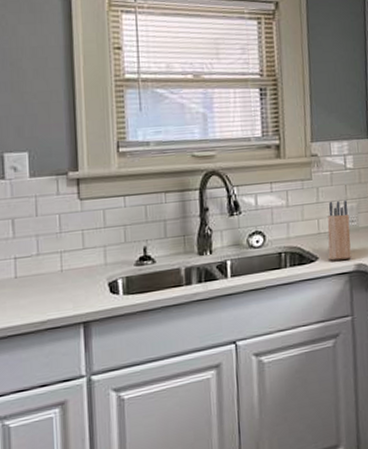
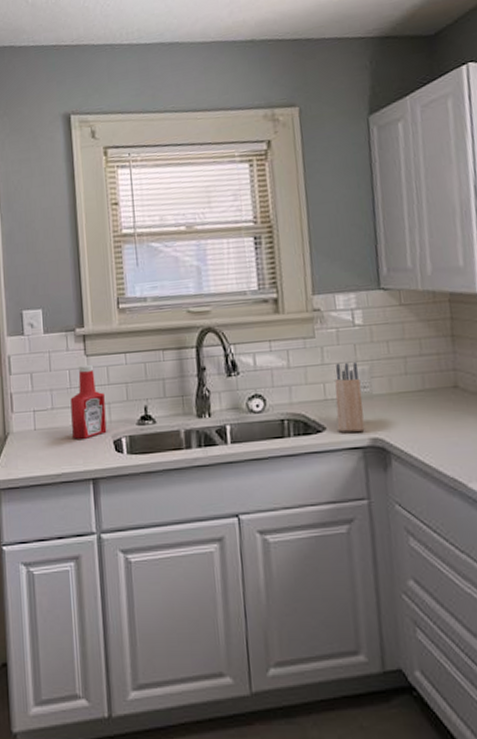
ketchup bottle: none [60,208,101,284] -> present [70,364,107,439]

